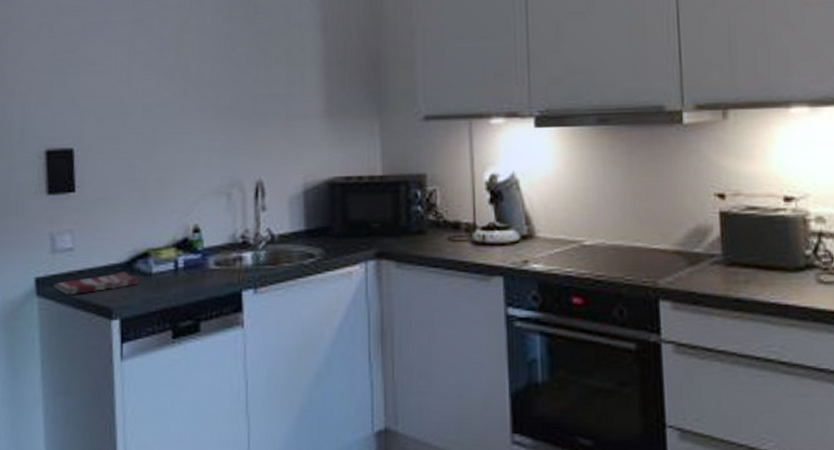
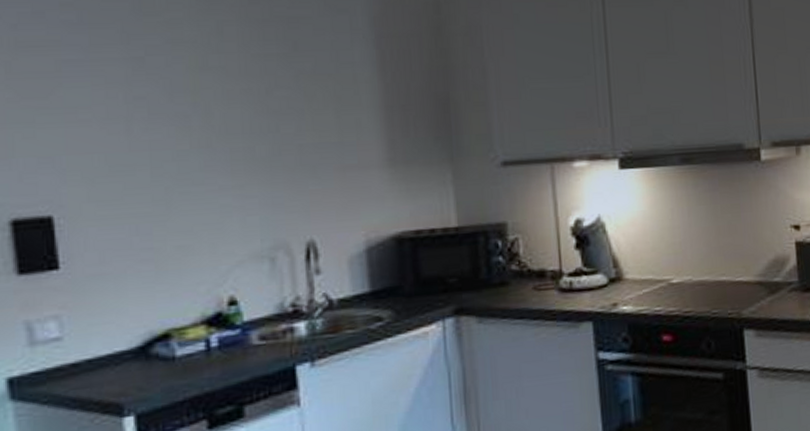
dish towel: present [54,271,139,295] -> none [35,358,158,395]

